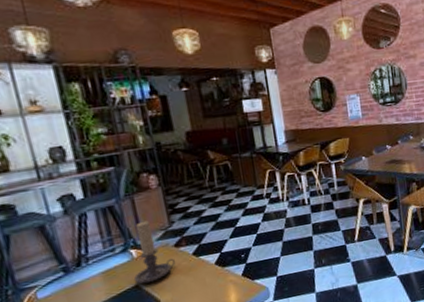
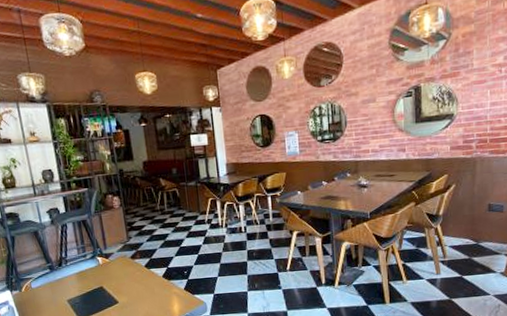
candle holder: present [133,220,176,284] -> none [99,234,132,287]

